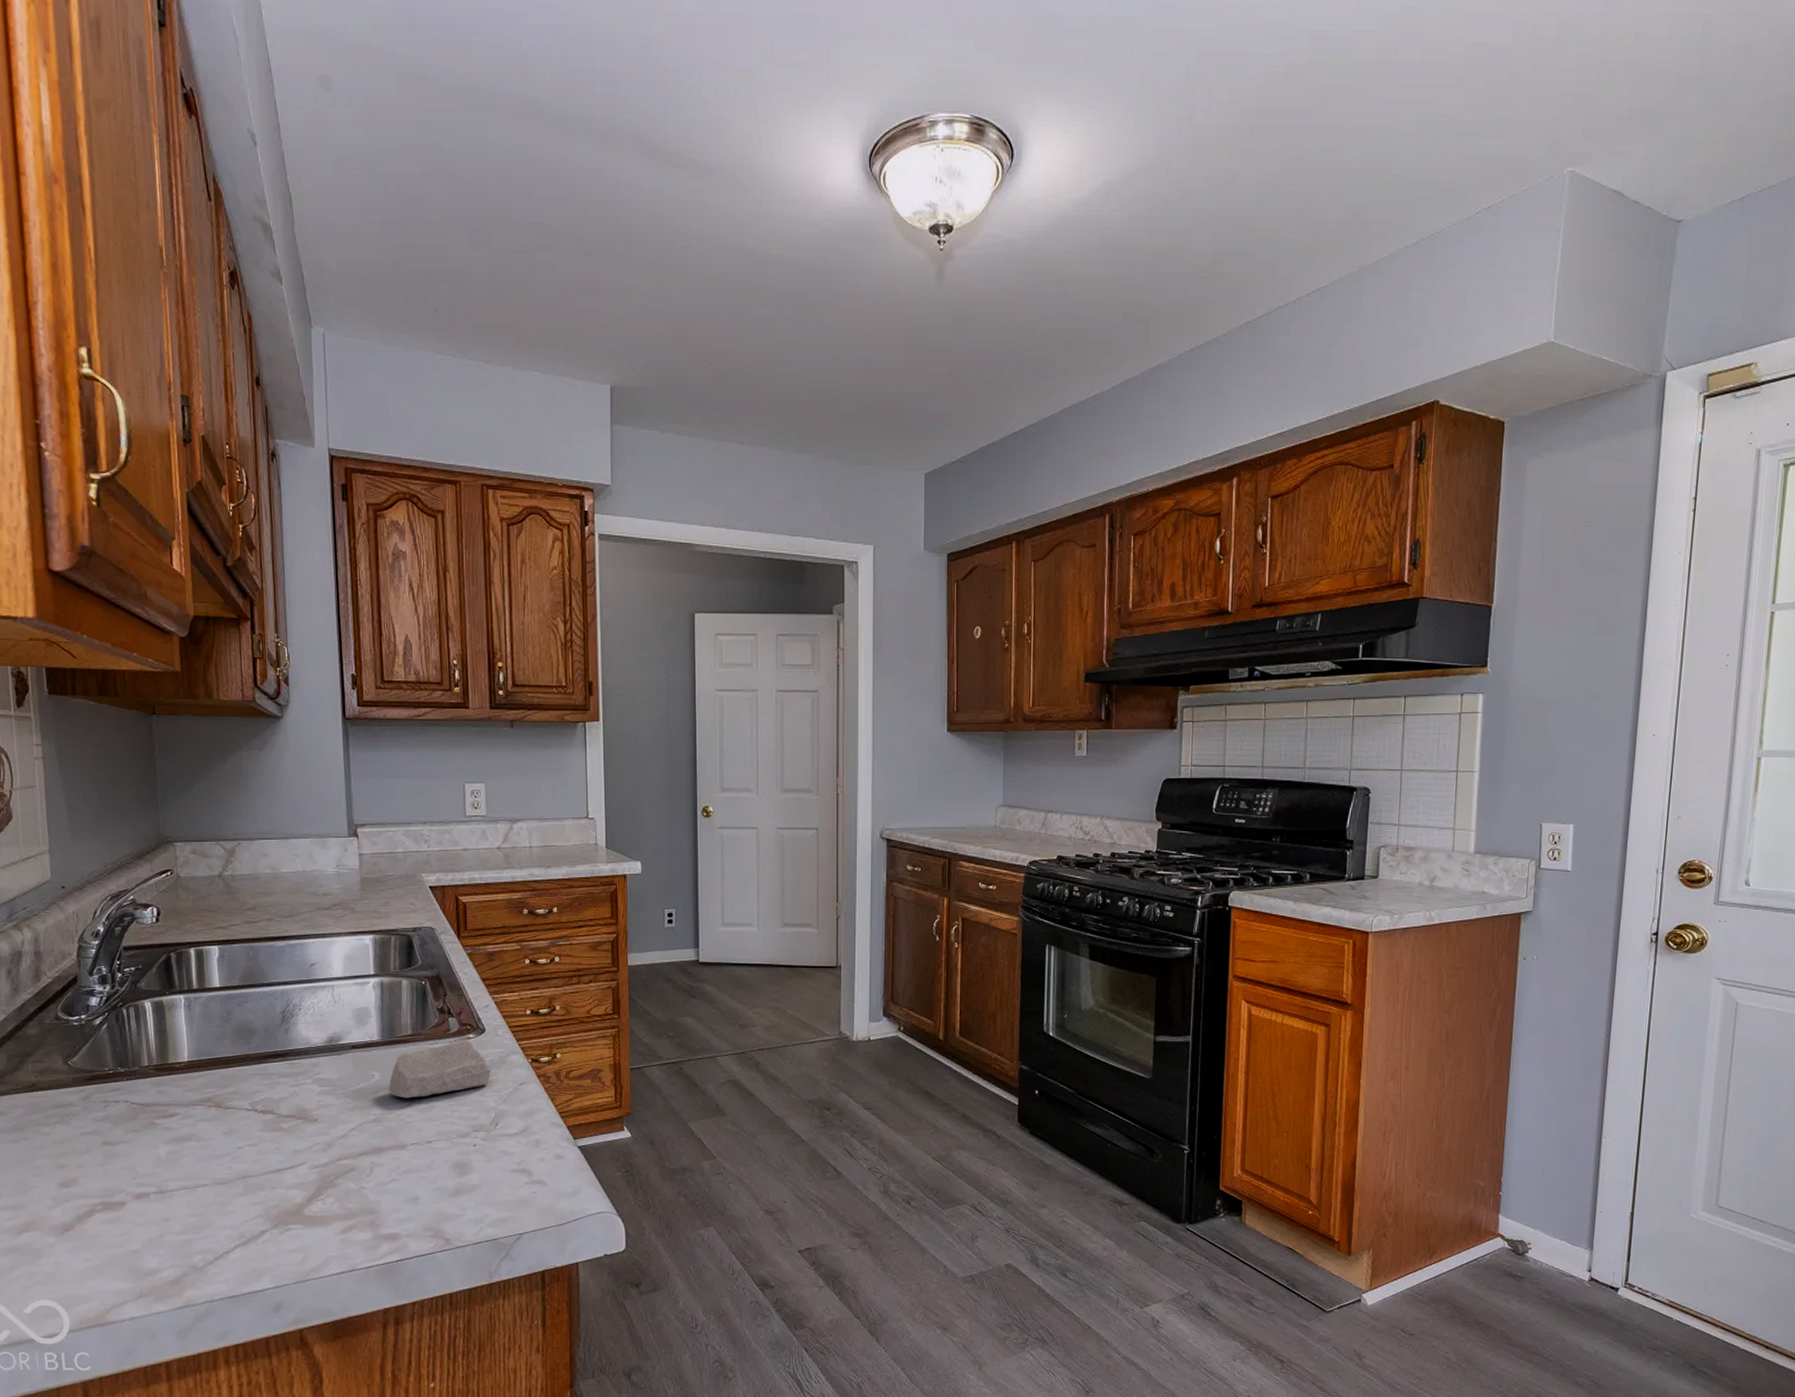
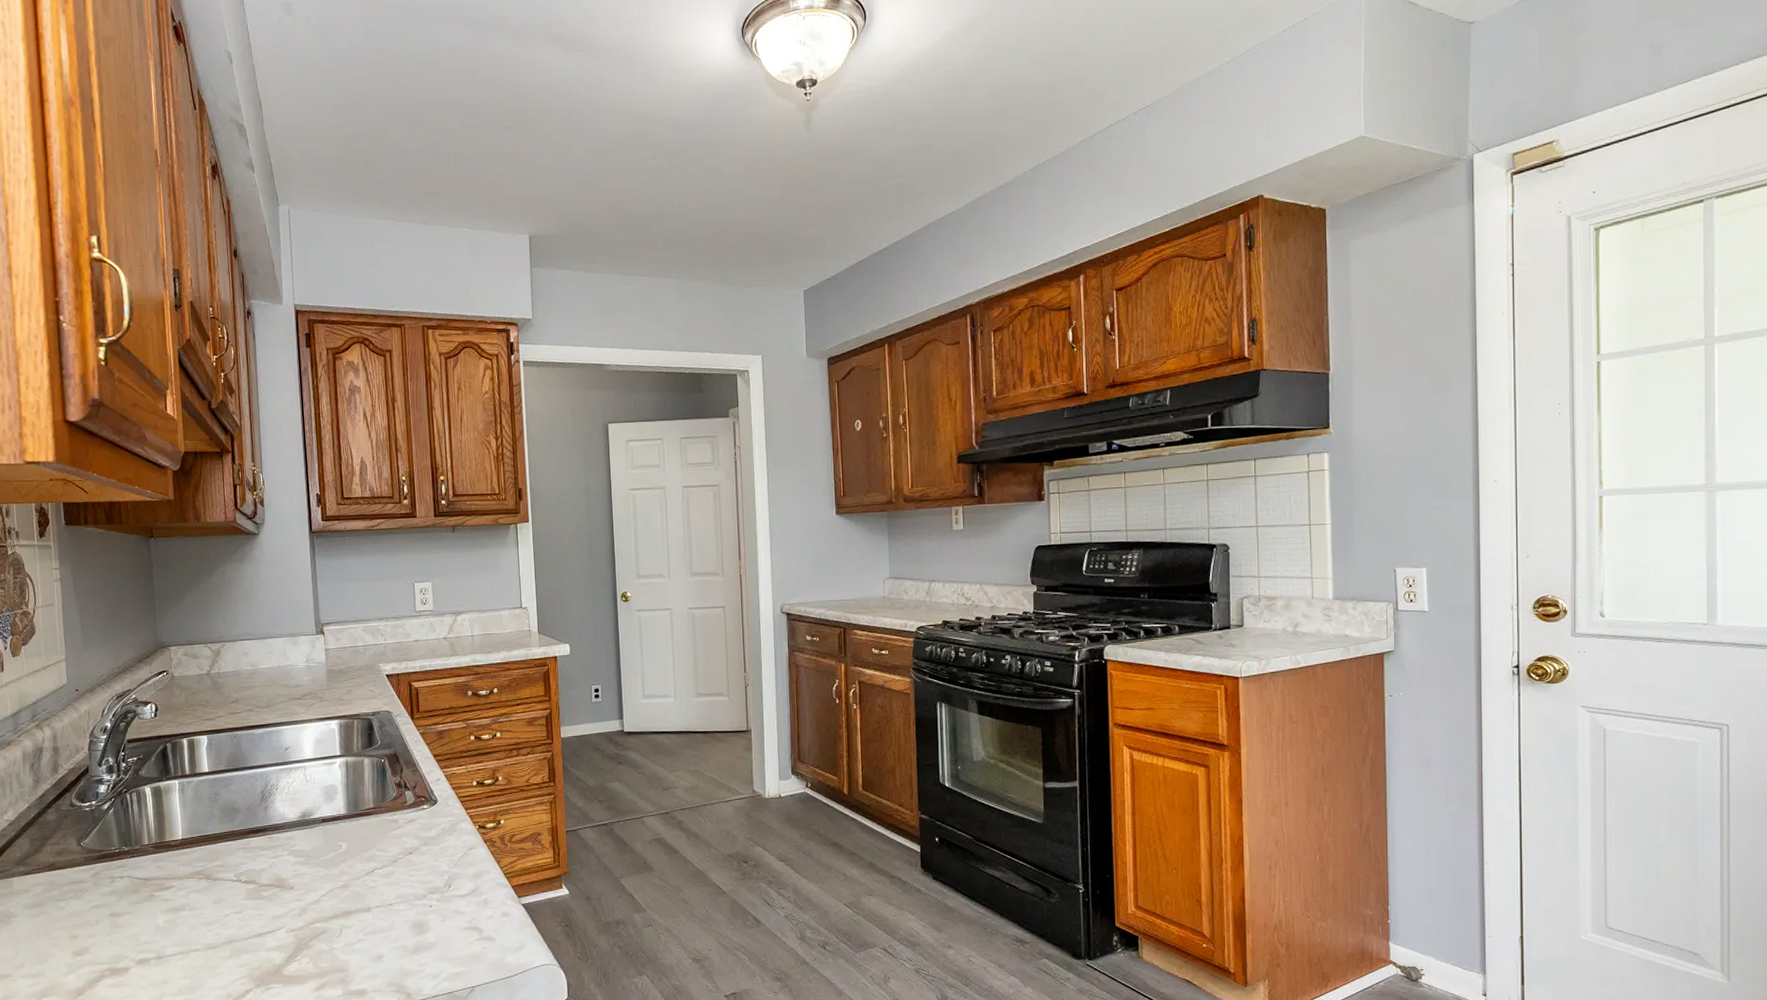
soap bar: present [389,1039,491,1099] -> none [354,810,443,866]

